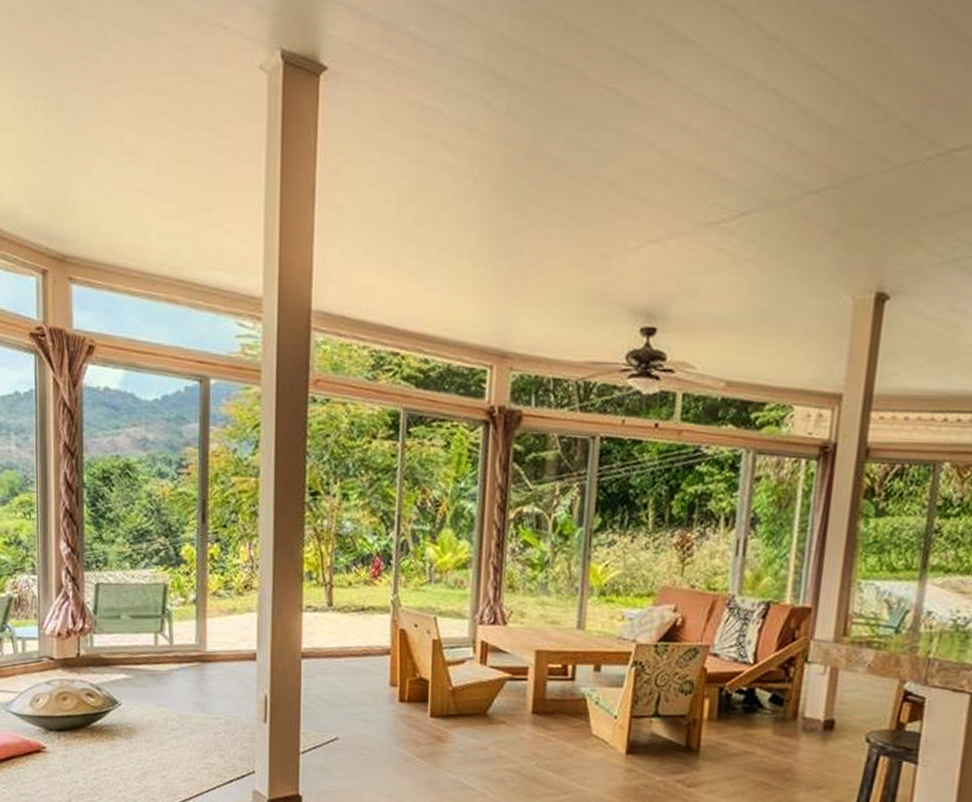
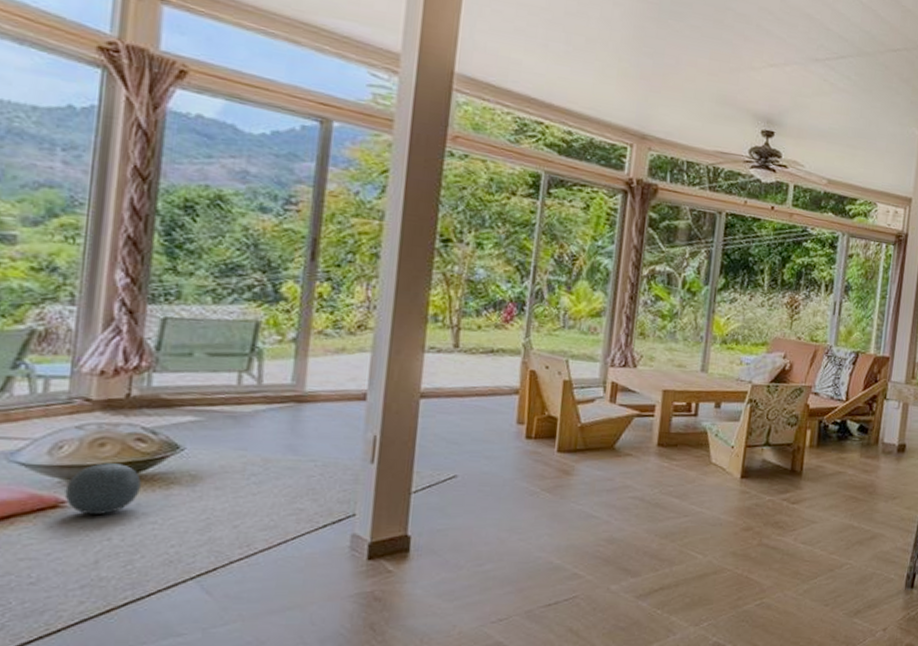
ball: none [44,714,93,760] -> present [64,463,141,515]

